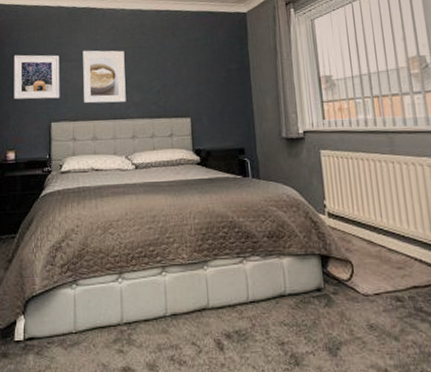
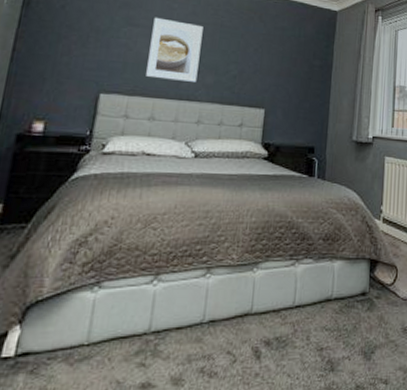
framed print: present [14,54,60,100] -> none [55,6,124,66]

